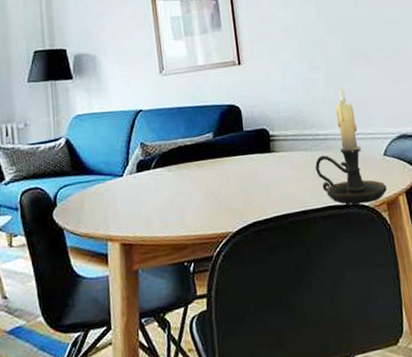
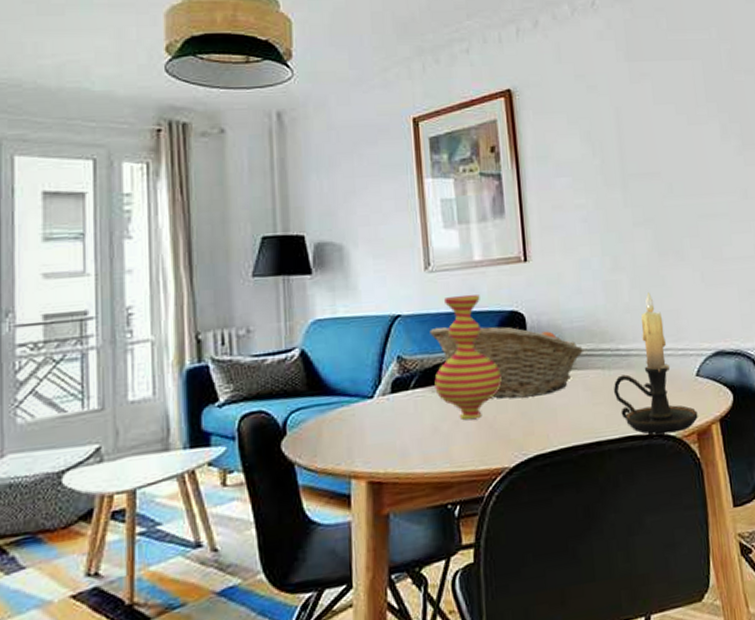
fruit basket: none [165,117,290,176] -> present [429,326,585,399]
vase: none [170,92,224,193] -> present [434,294,502,420]

